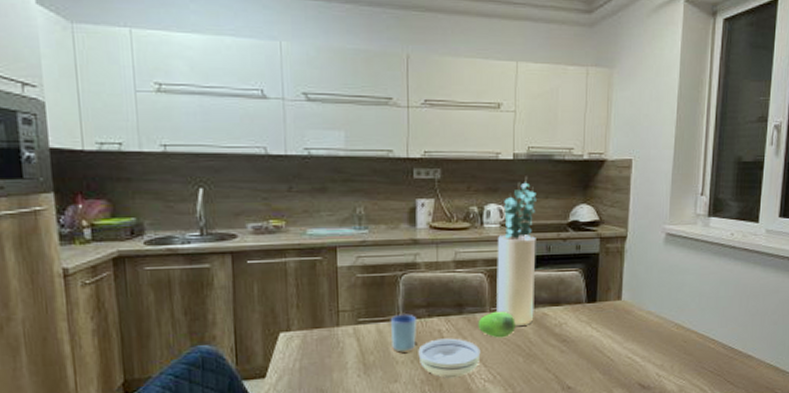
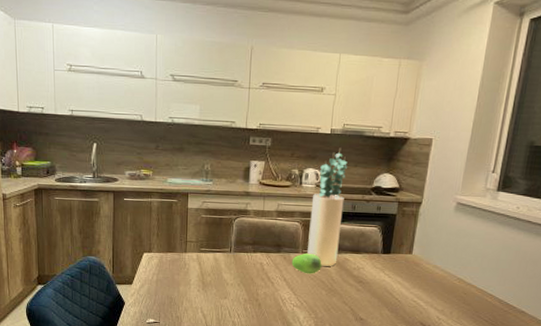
mug: present [390,314,418,353] -> none [224,248,245,277]
bowl: present [418,338,481,379] -> none [244,269,292,301]

